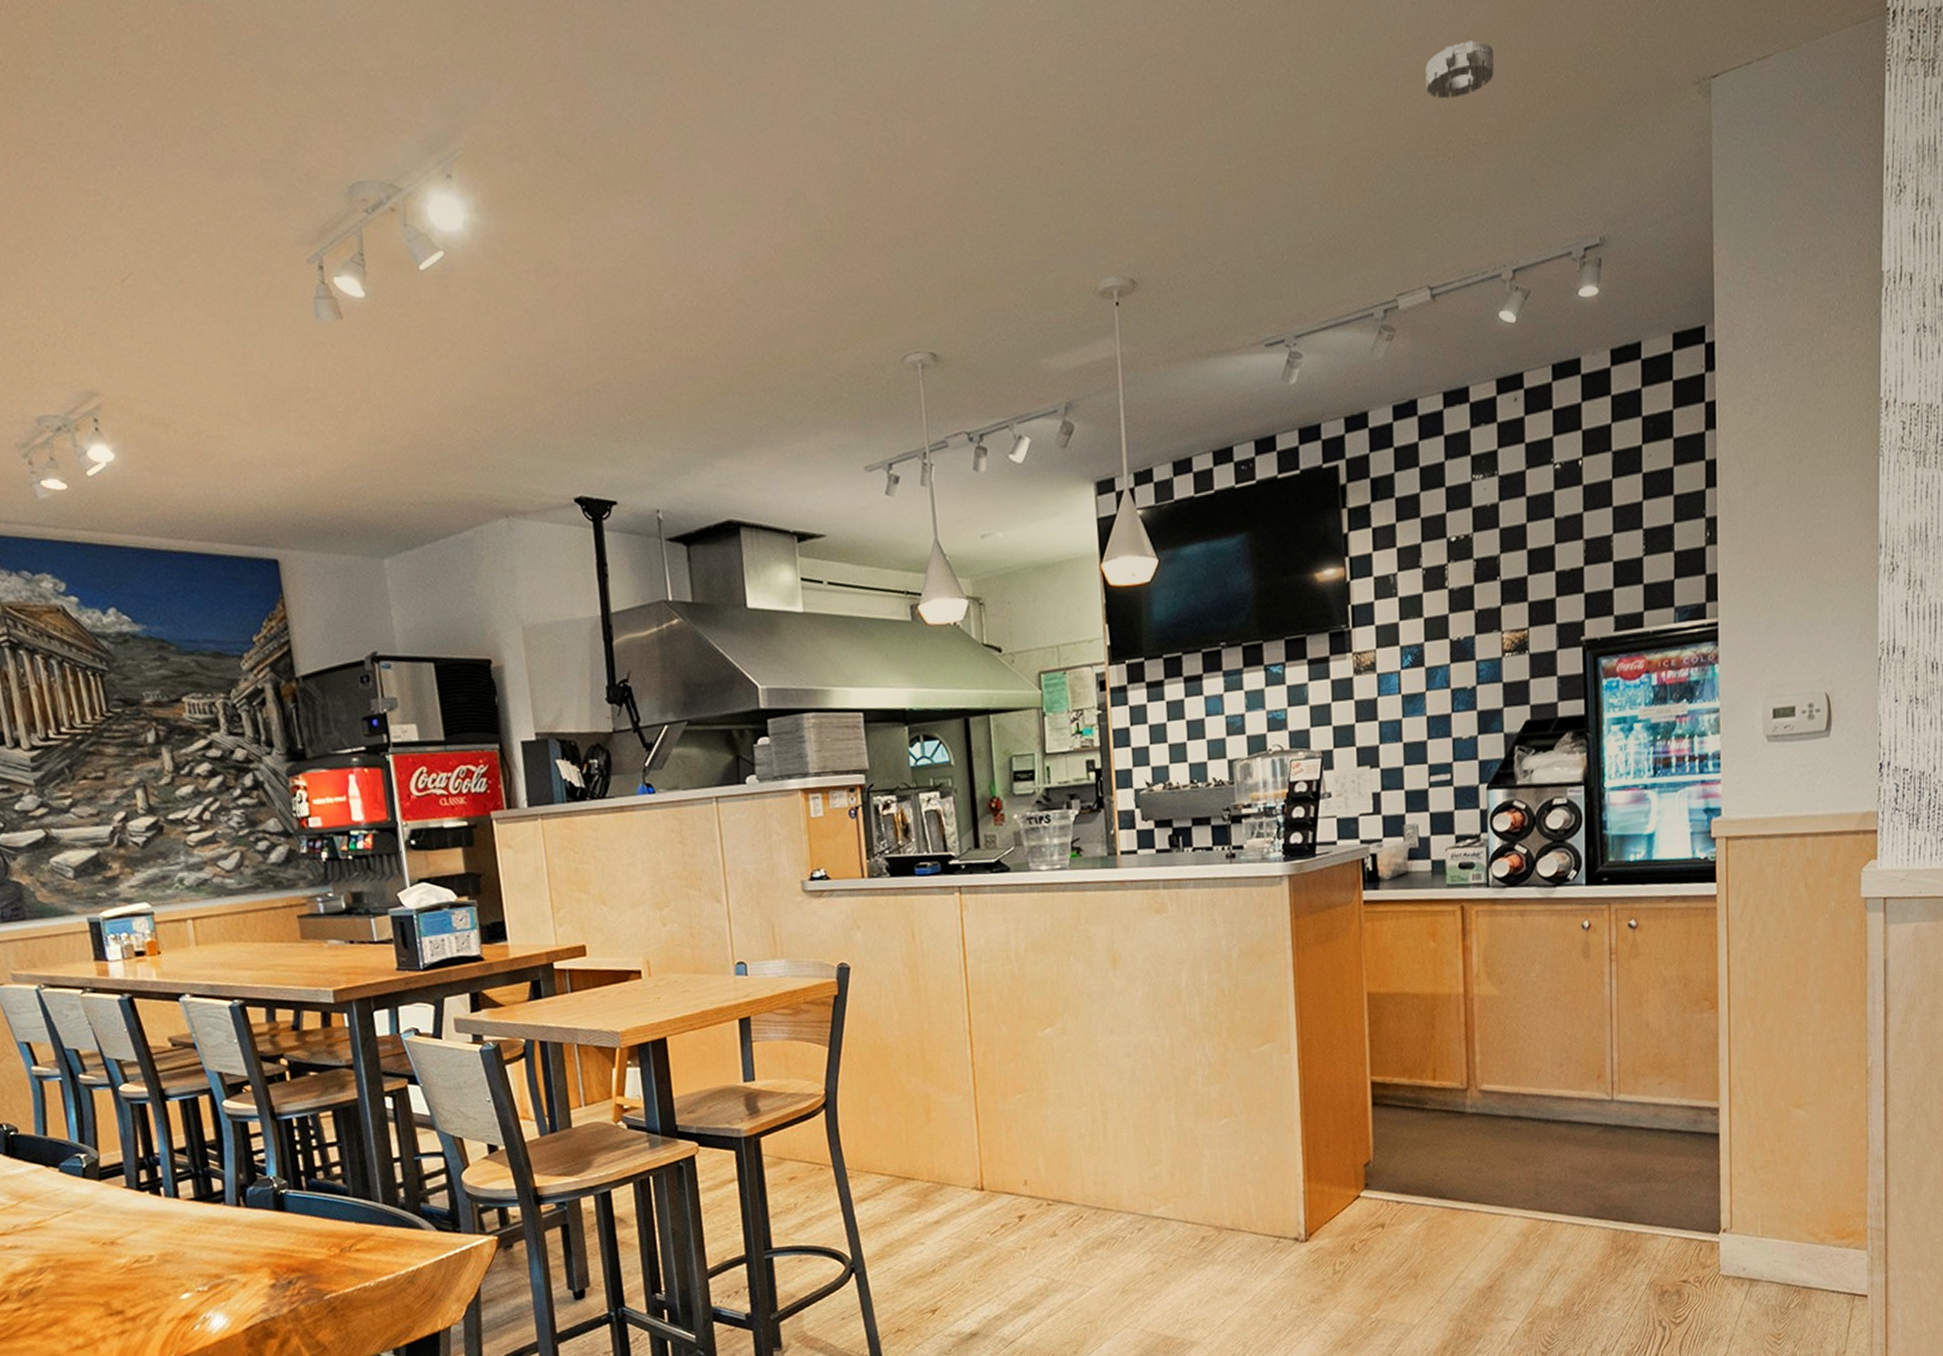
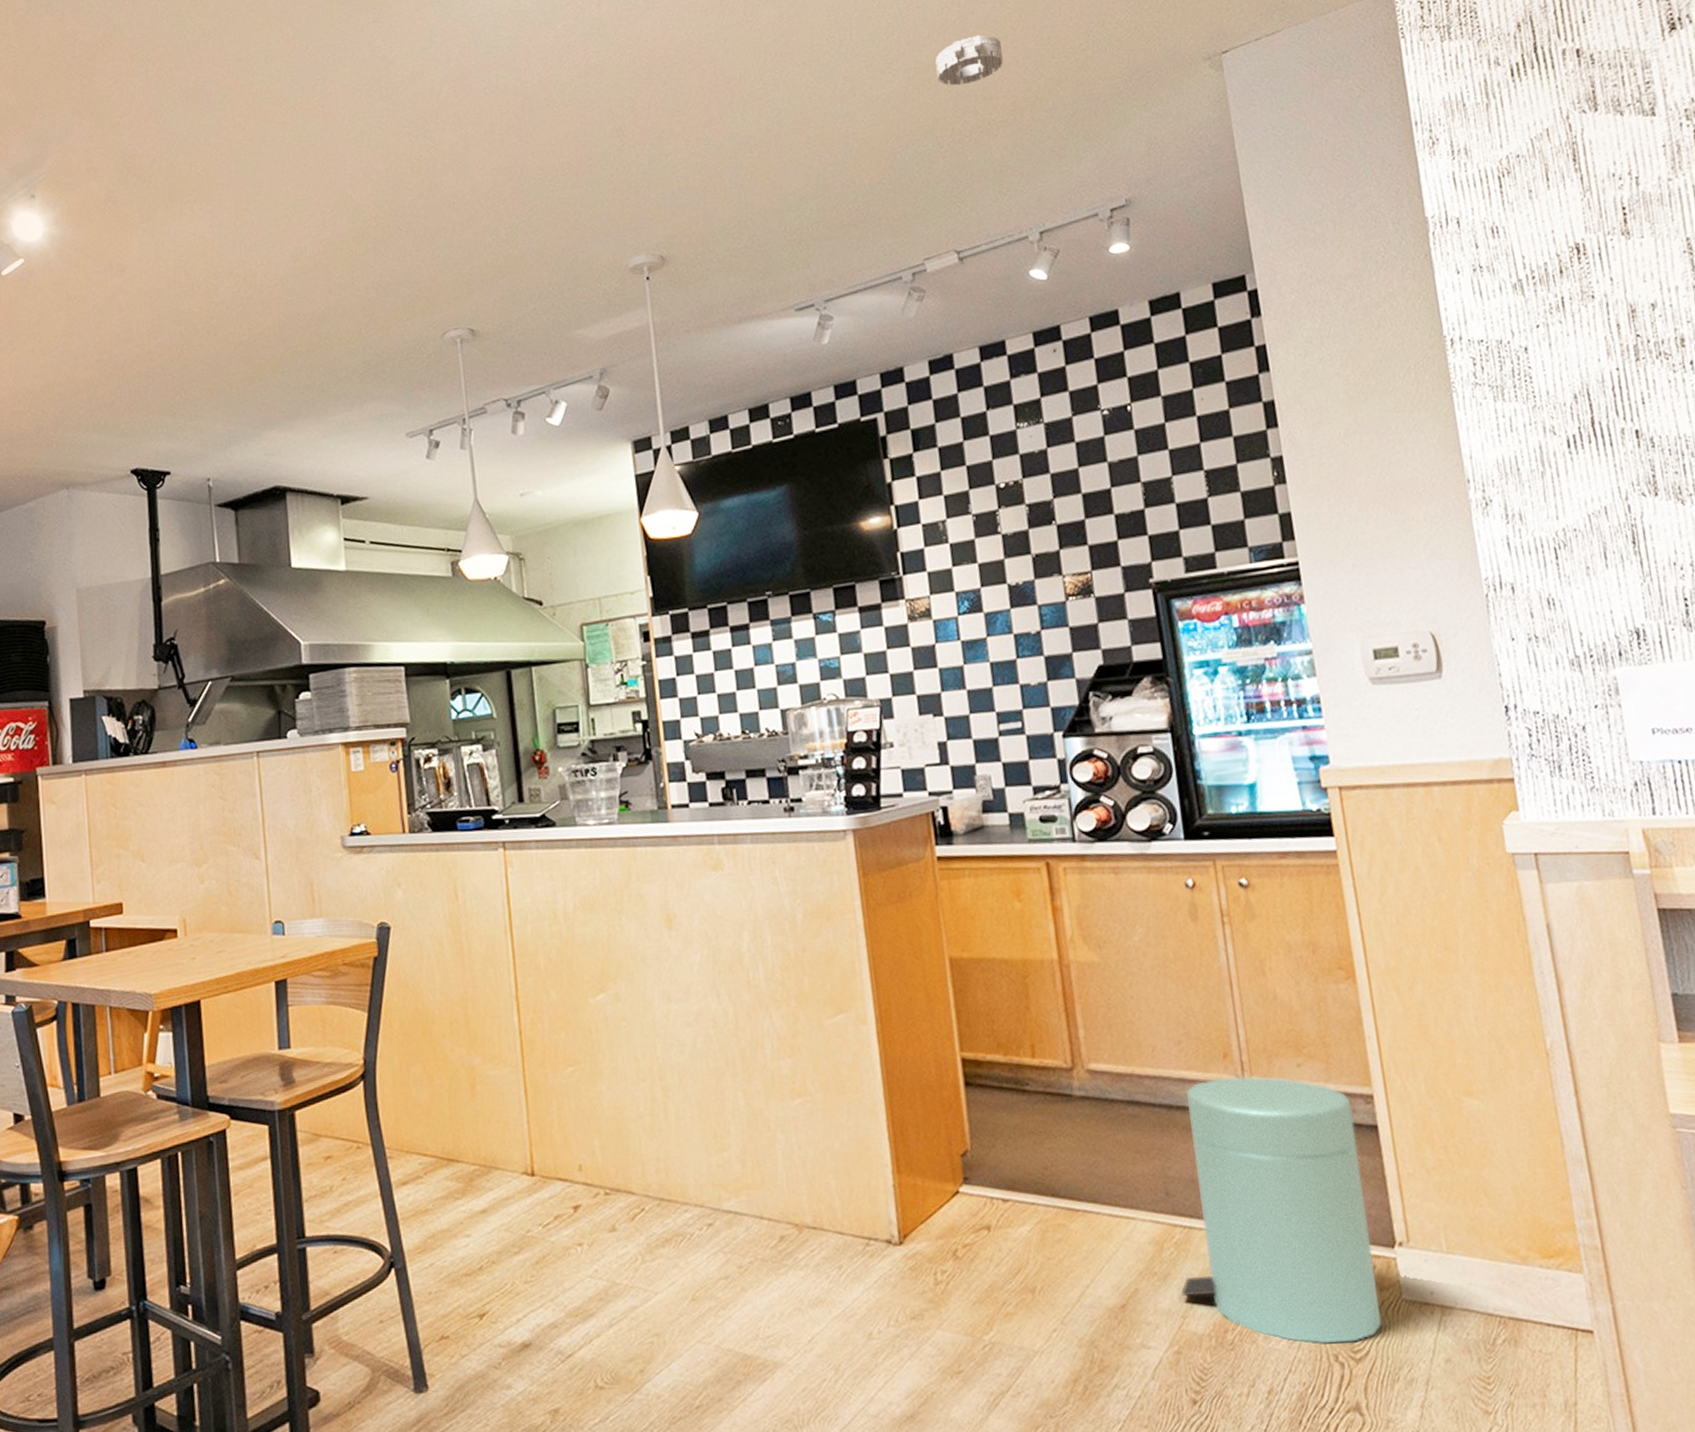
trash can: none [1540,1093,1701,1312] -> present [1181,1076,1382,1344]

